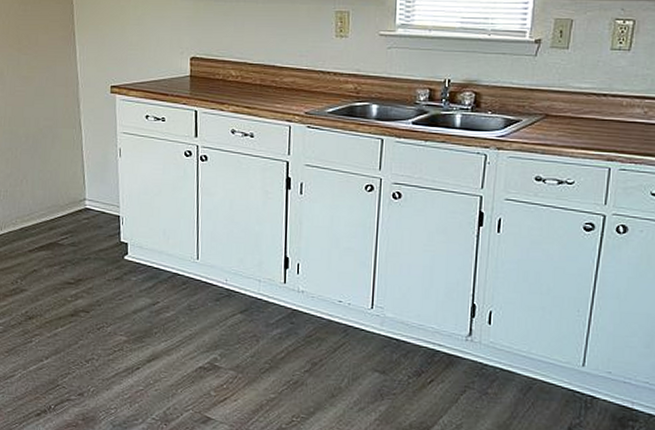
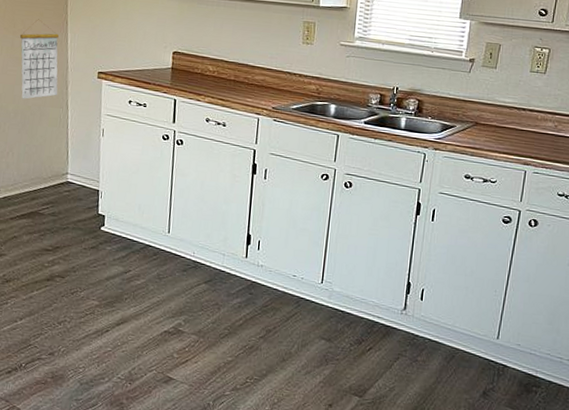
calendar: none [25,32,70,121] -> present [19,19,59,99]

